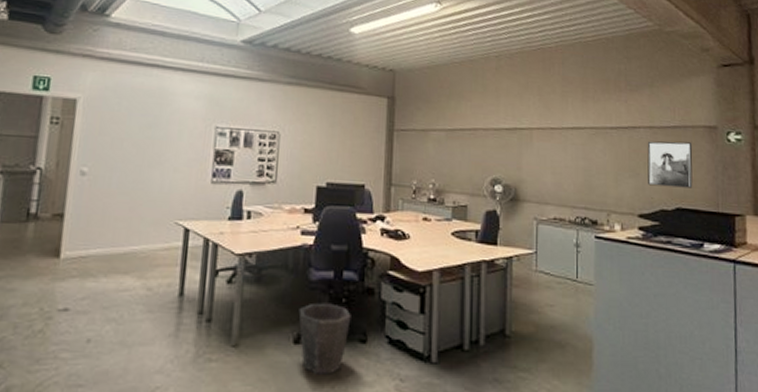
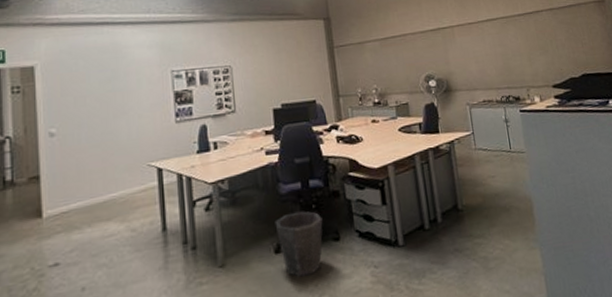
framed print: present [647,141,693,188] -> none [550,17,593,59]

